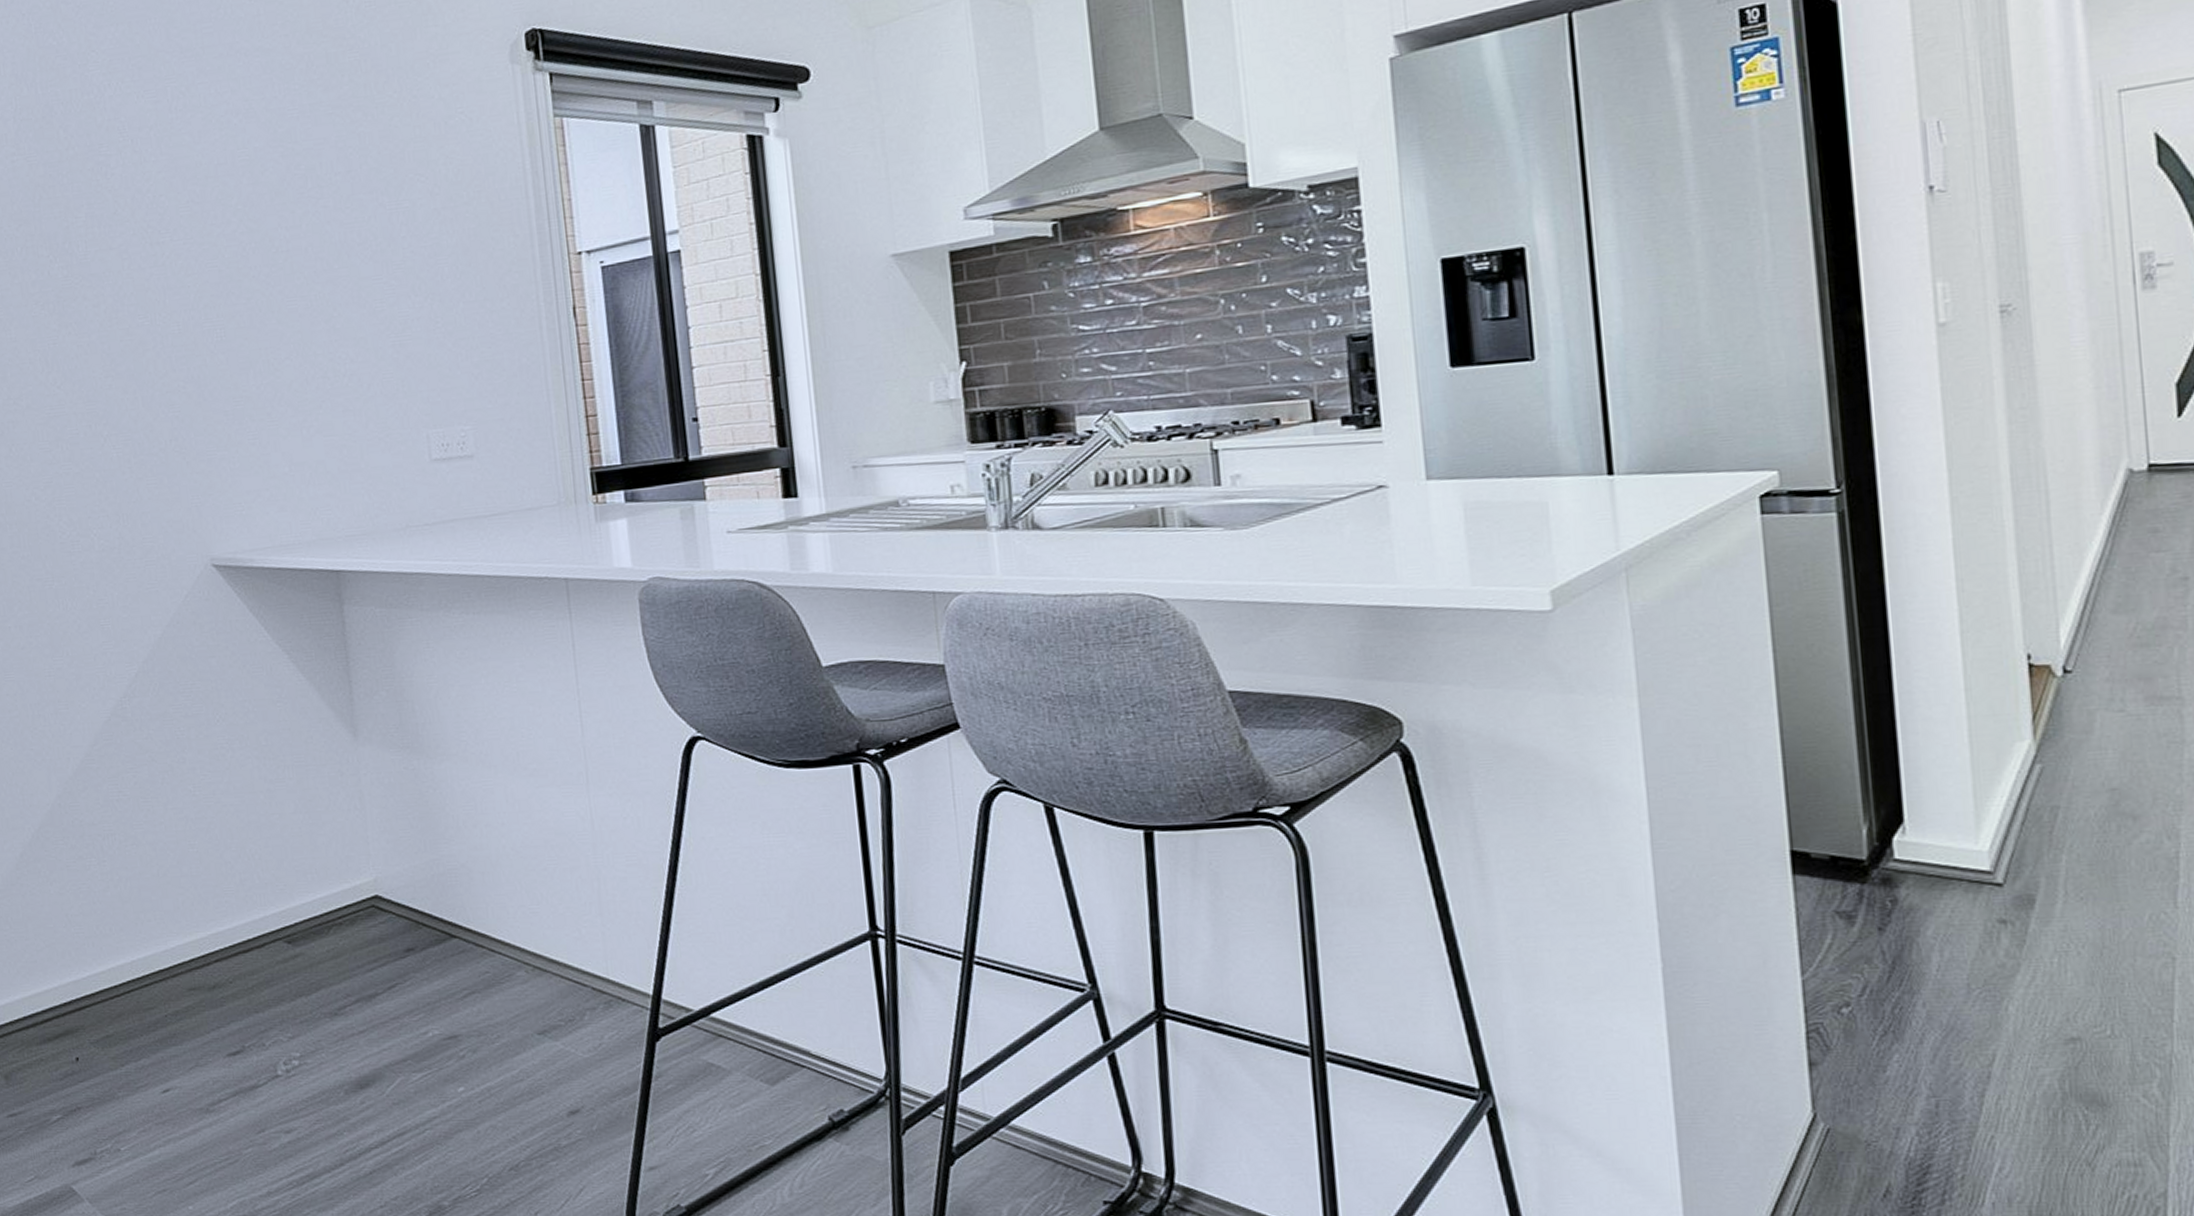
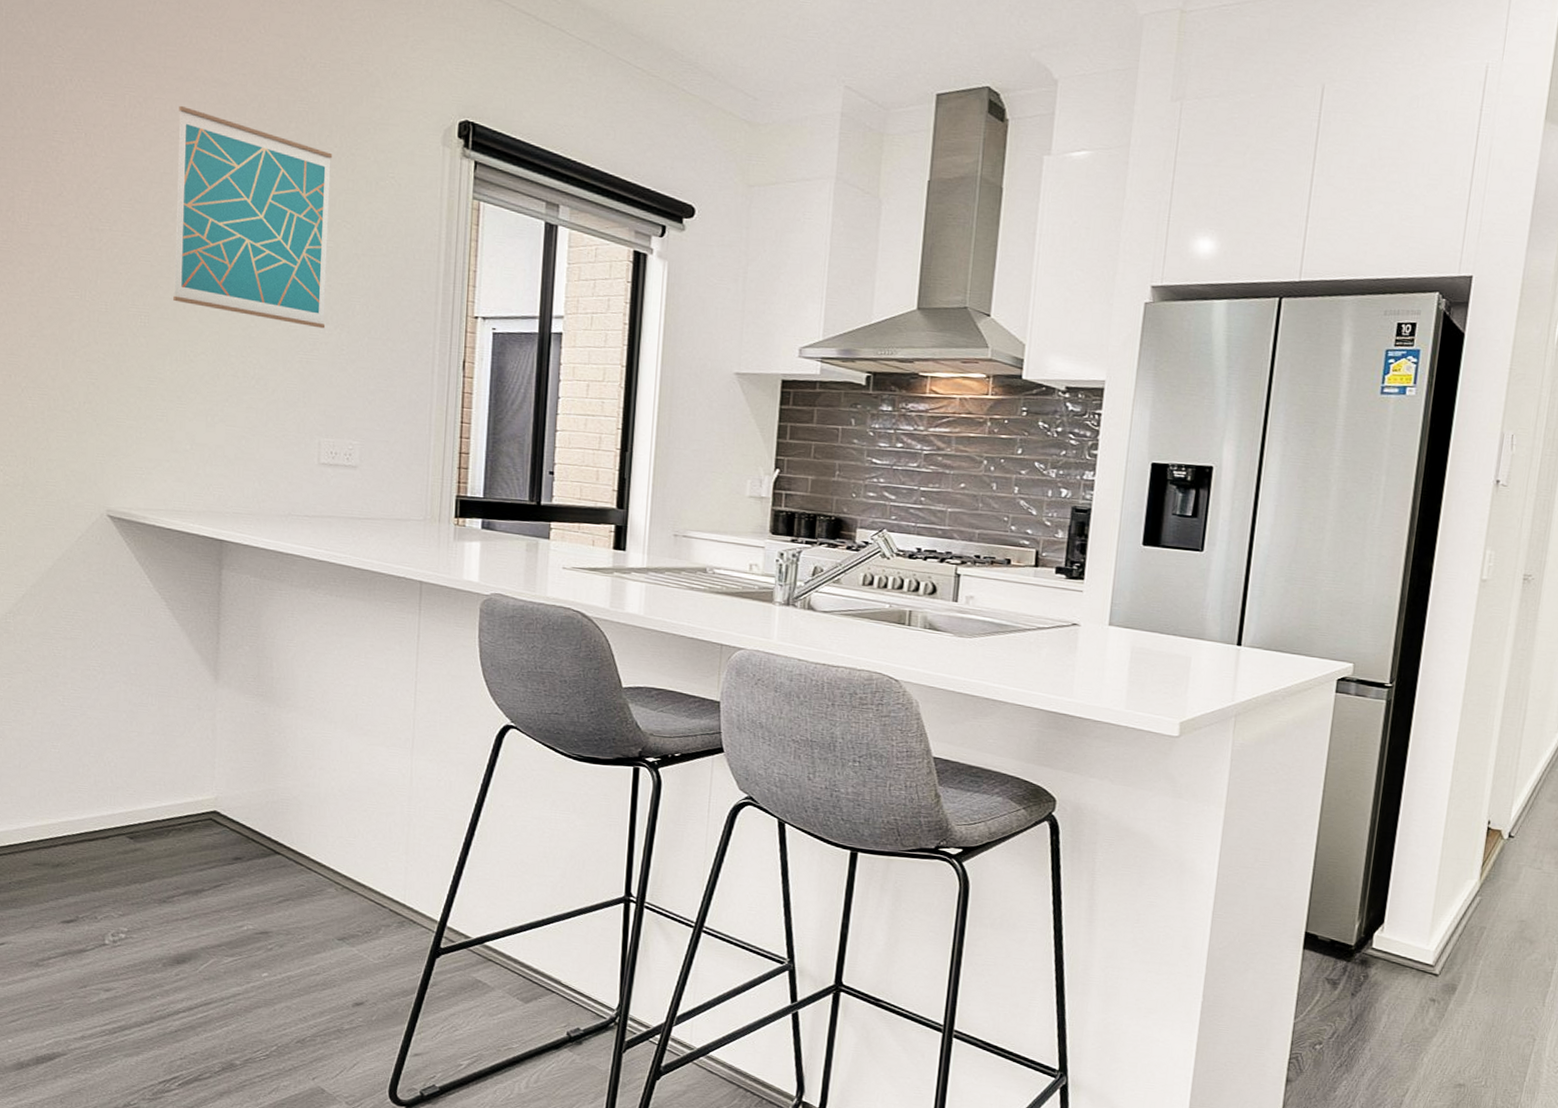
wall art: none [223,85,415,306] -> present [173,105,333,329]

